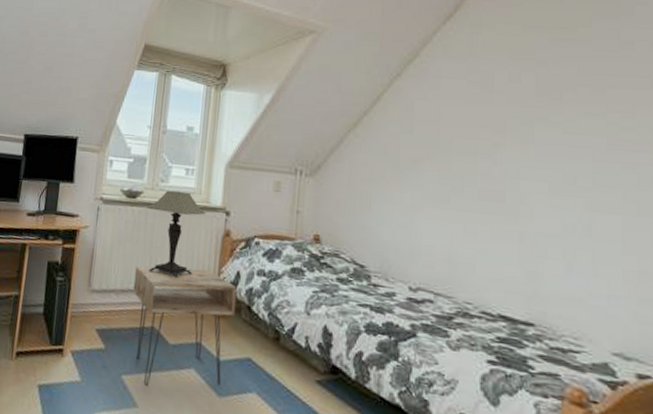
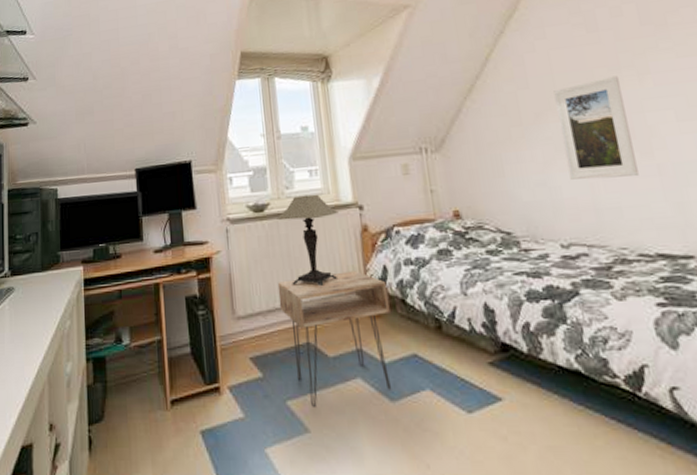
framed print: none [433,138,501,239] -> present [553,75,639,180]

